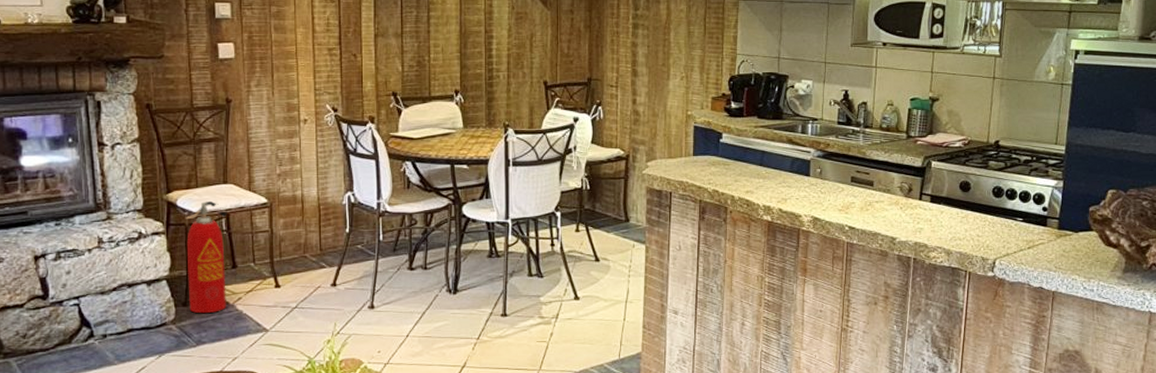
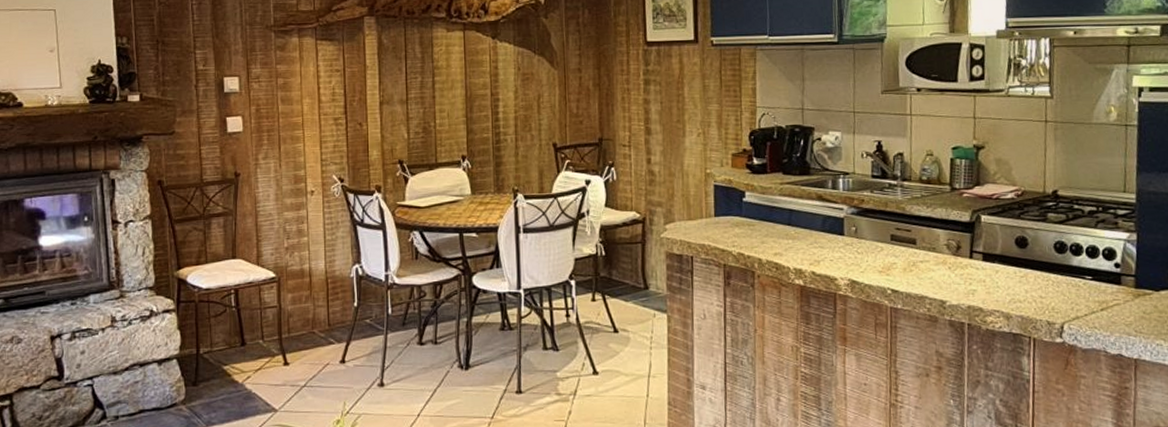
fire extinguisher: present [185,201,227,314] -> none [195,277,236,394]

